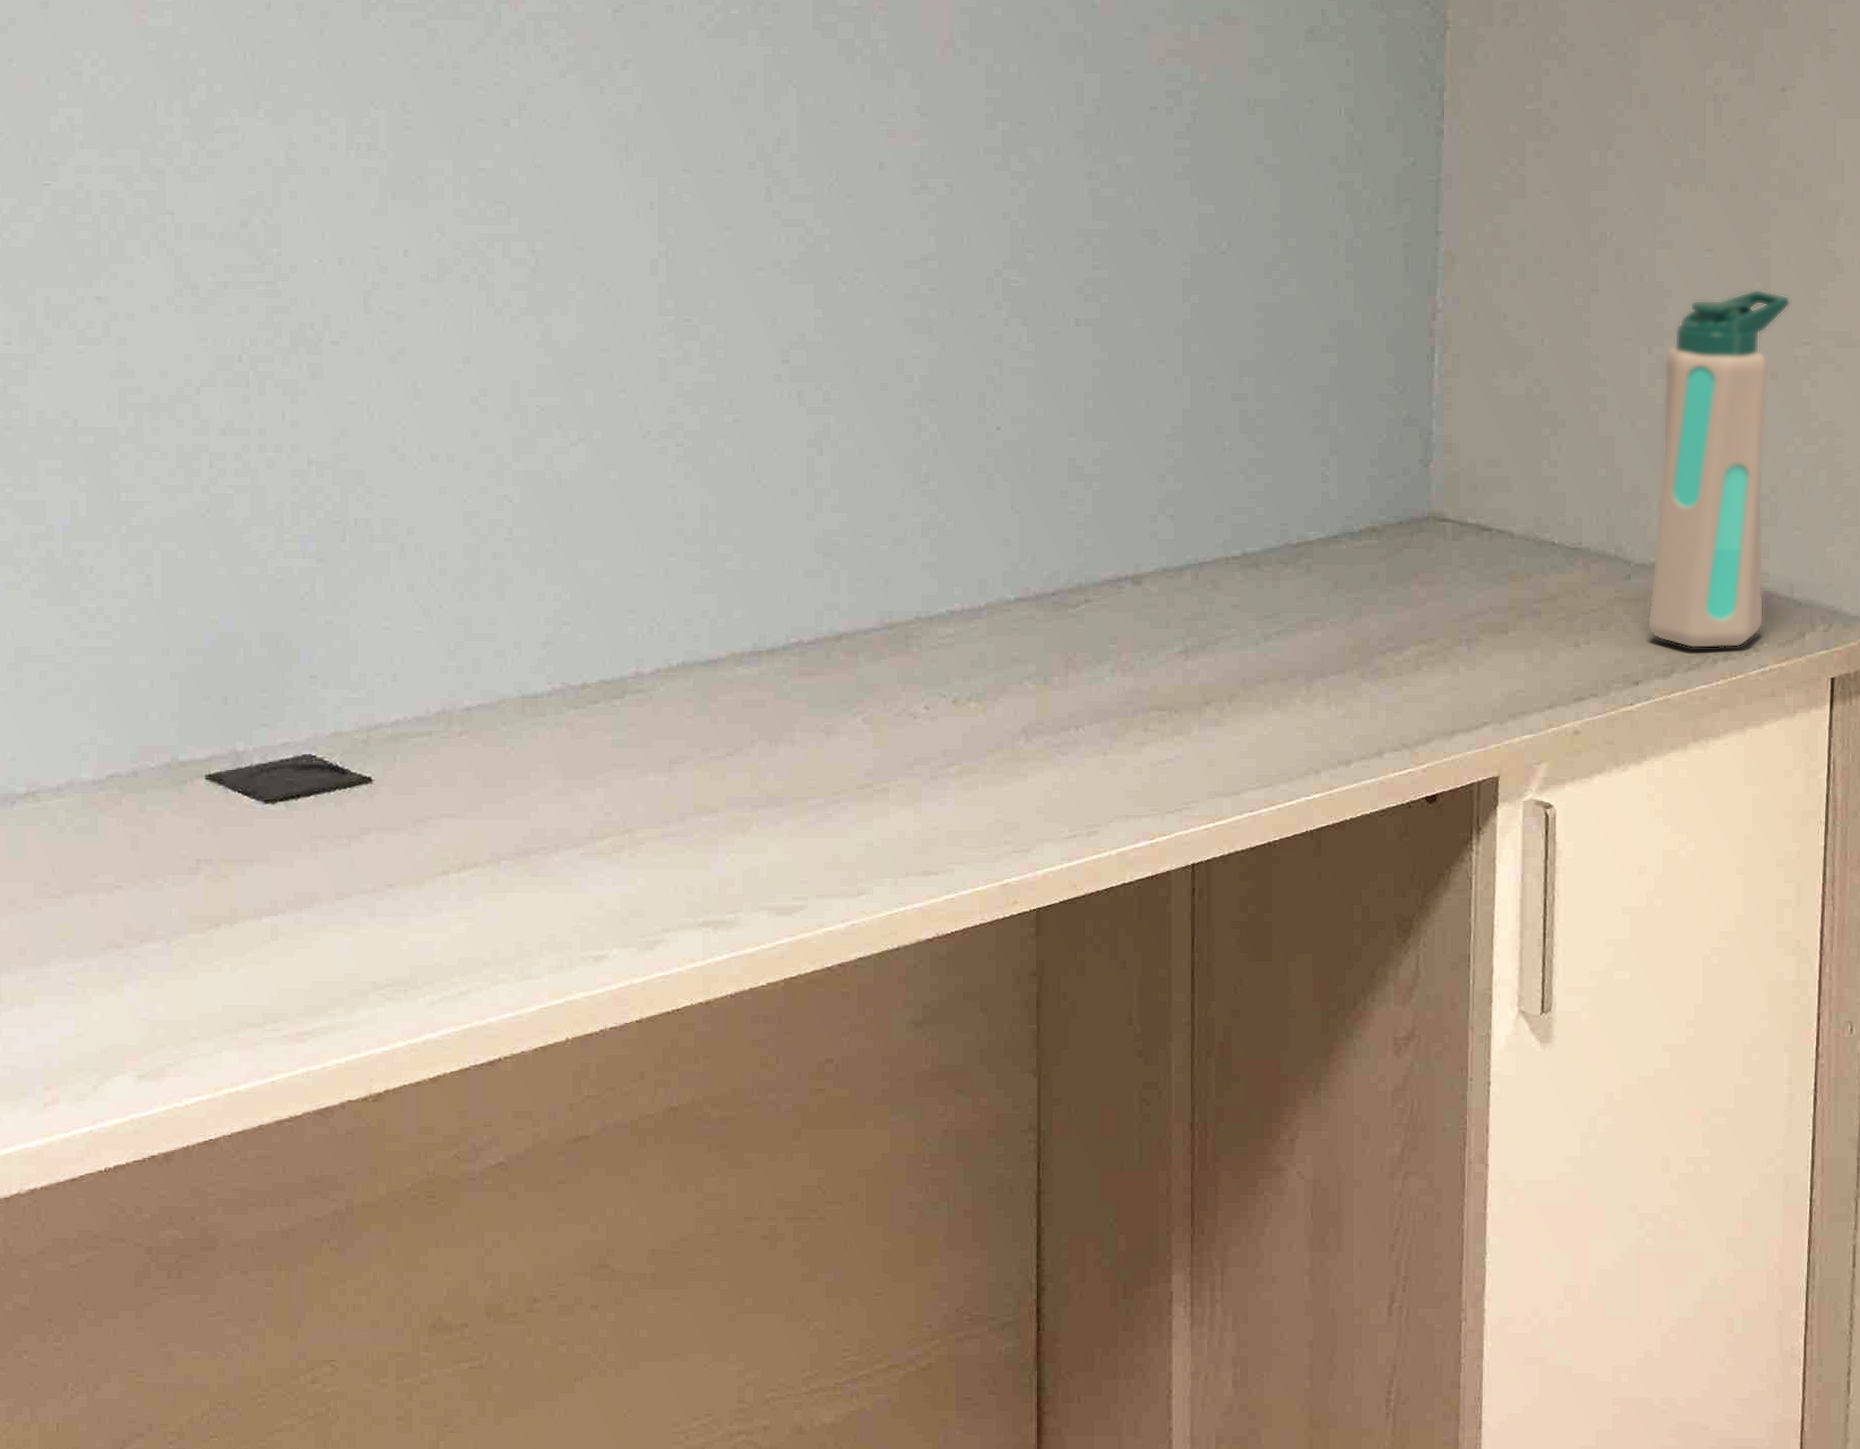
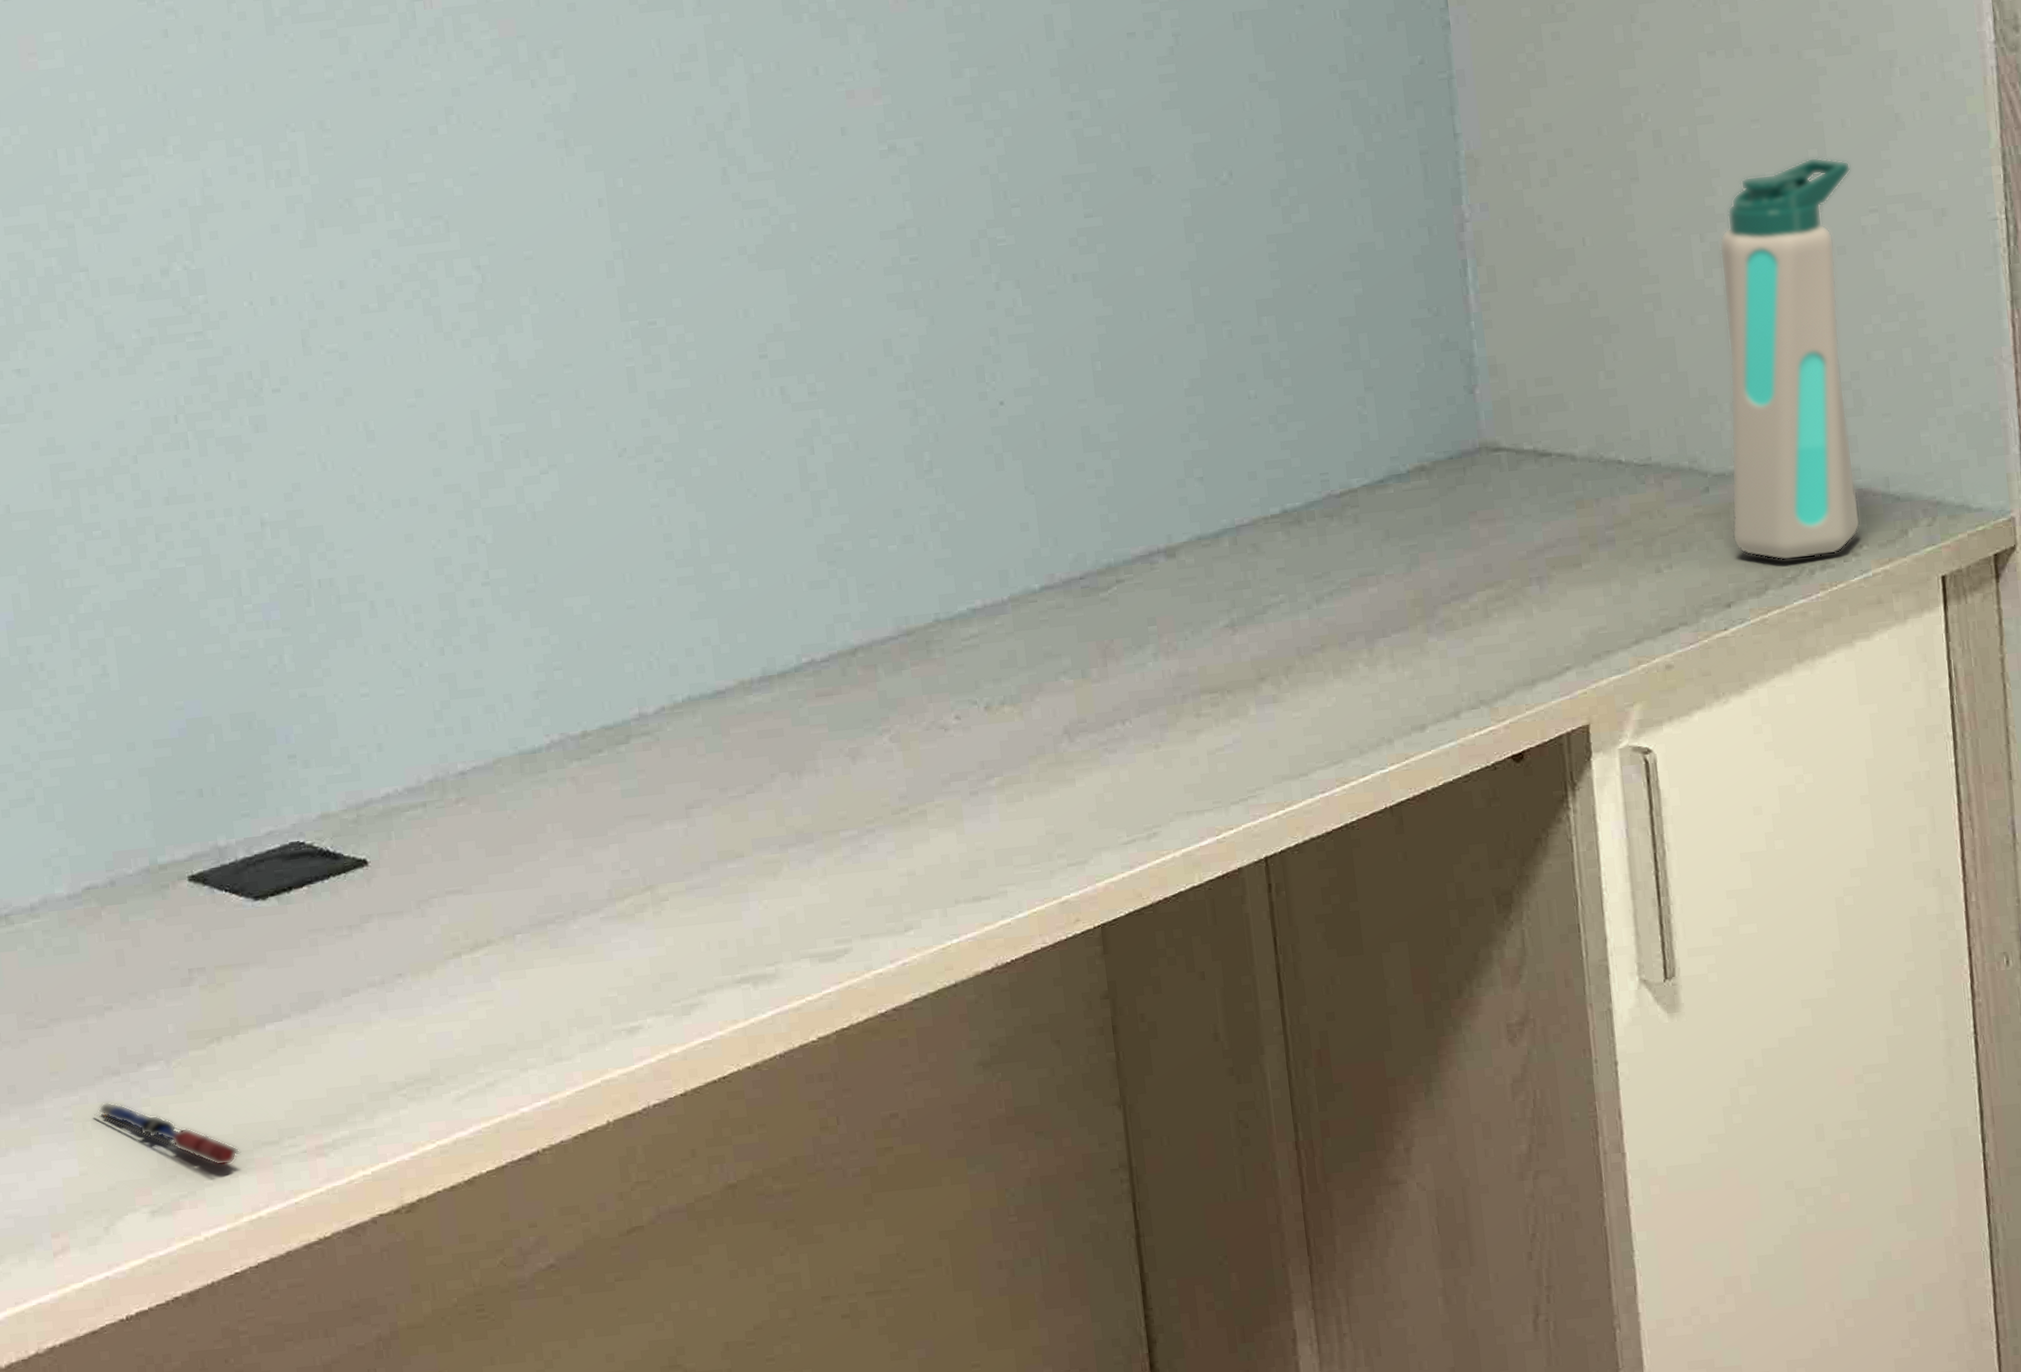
pen: none [95,972,227,1041] -> present [94,1102,241,1166]

